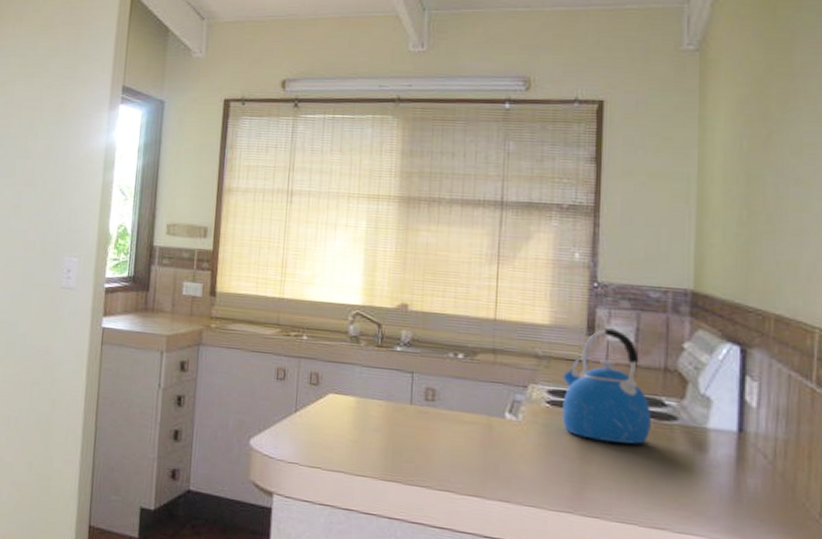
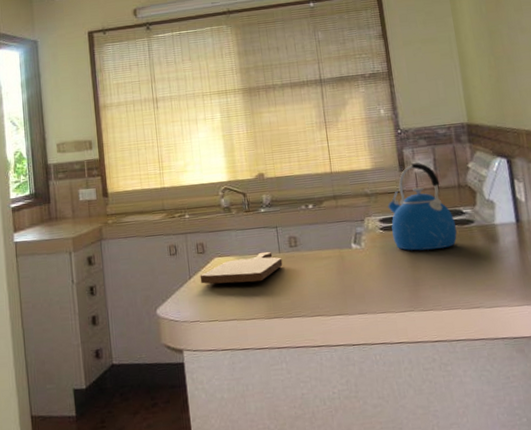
cutting board: none [307,399,413,434] -> present [200,251,283,285]

